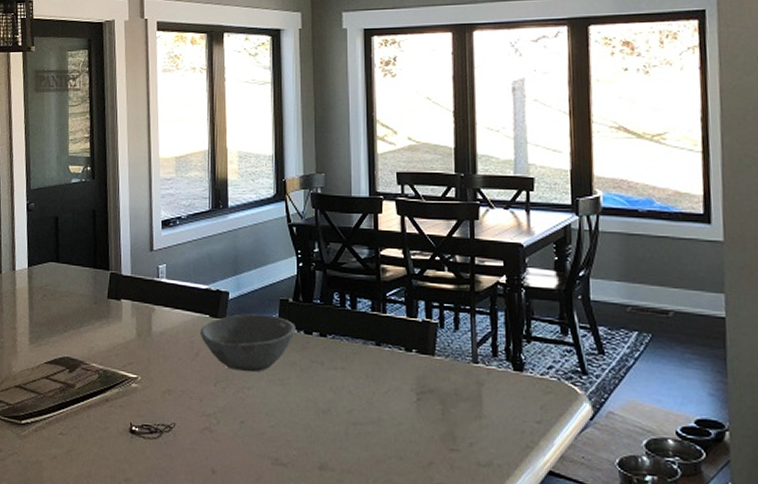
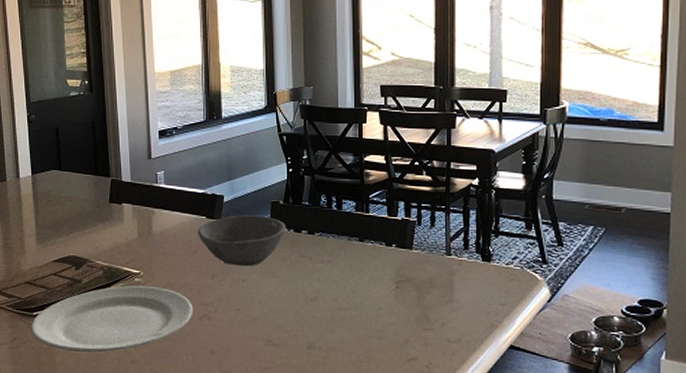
plate: none [17,391,194,469] -> present [30,285,194,353]

